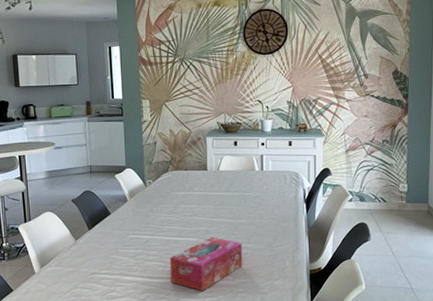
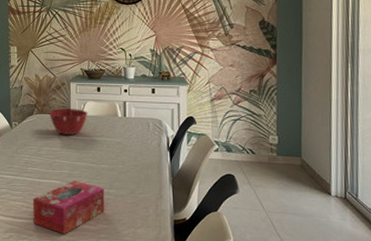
mixing bowl: none [184,164,225,191] -> present [49,109,88,135]

